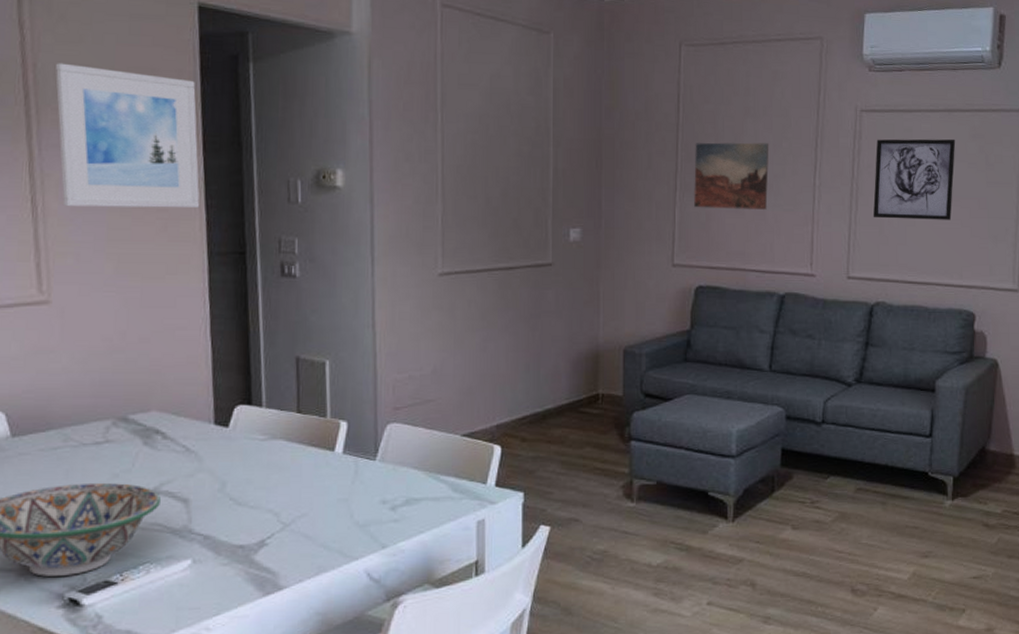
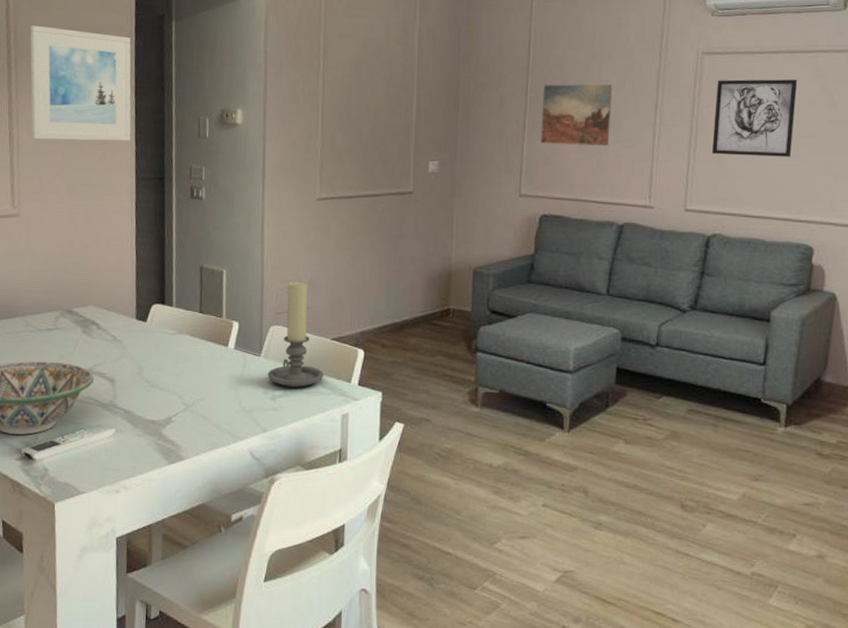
candle holder: none [385,370,454,494] -> present [267,281,324,388]

